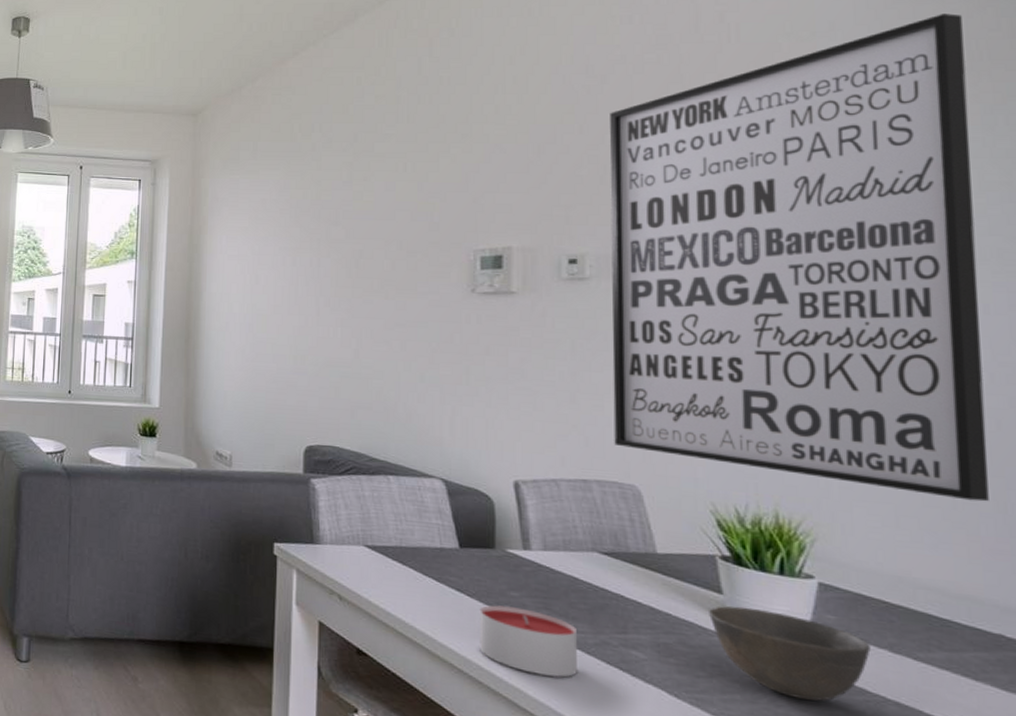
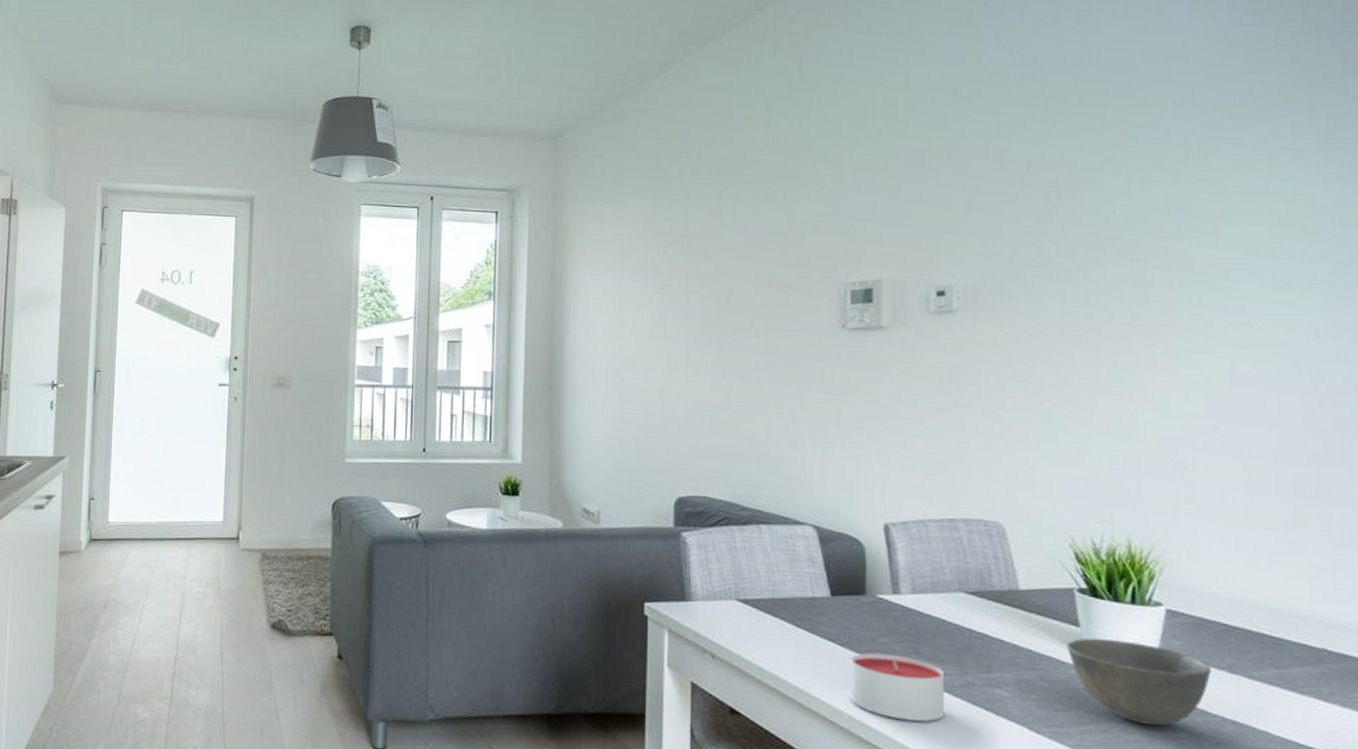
wall art: present [609,13,989,502] -> none [976,37,1316,522]

